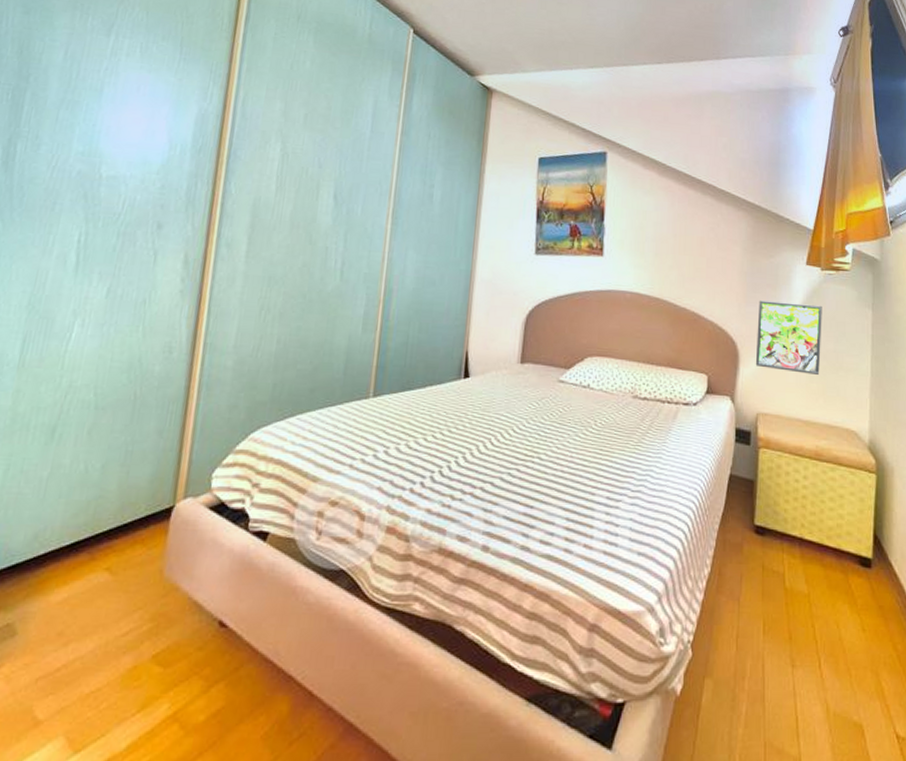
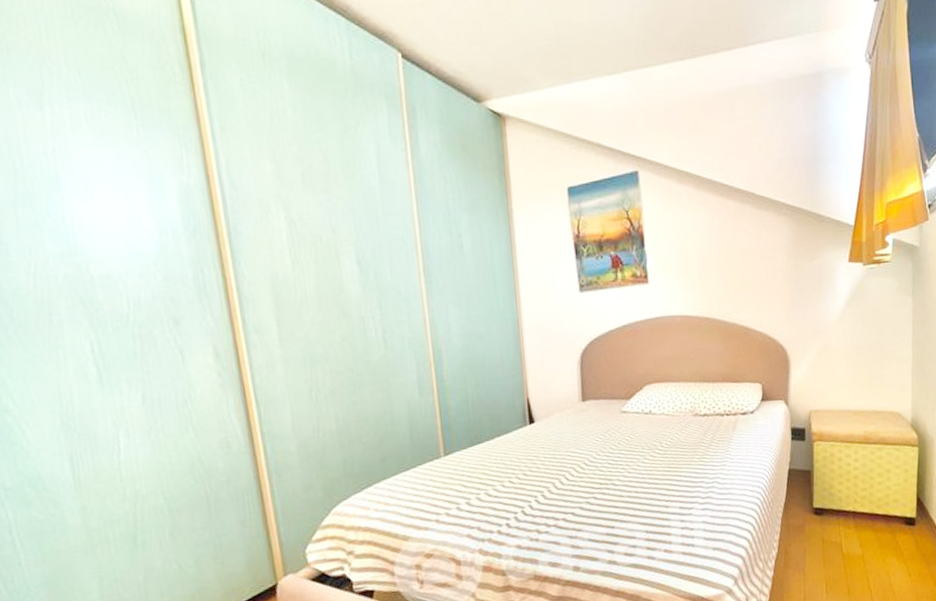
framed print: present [755,300,822,375] -> none [805,300,866,369]

